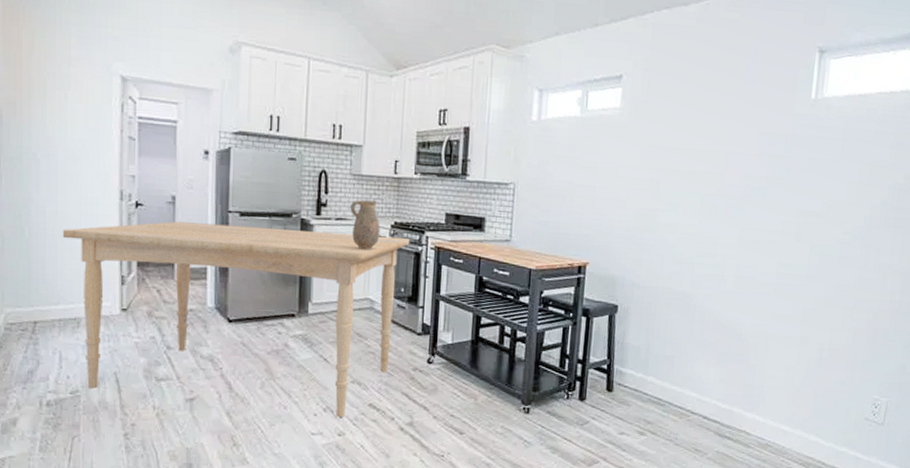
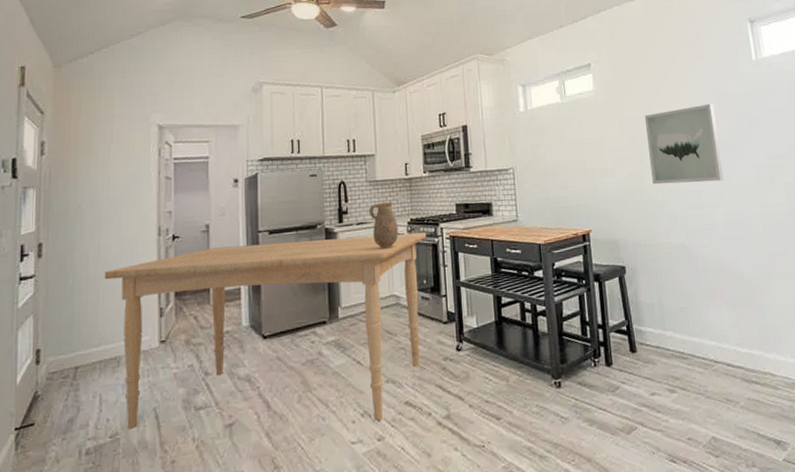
wall art: none [666,142,754,231] -> present [645,103,724,185]

